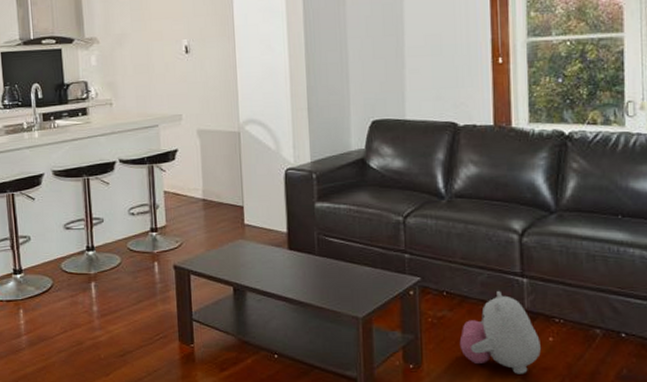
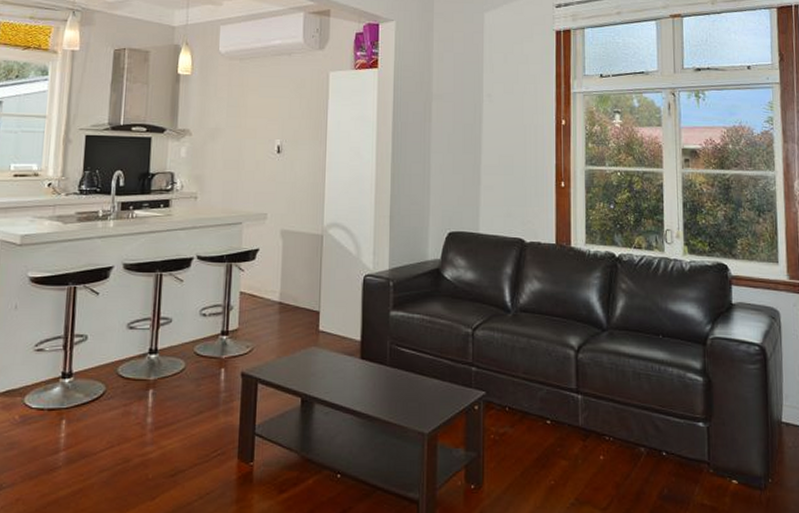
plush toy: present [459,291,541,374] -> none [519,407,592,495]

